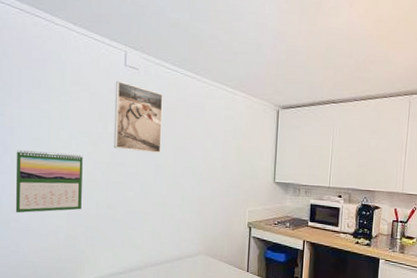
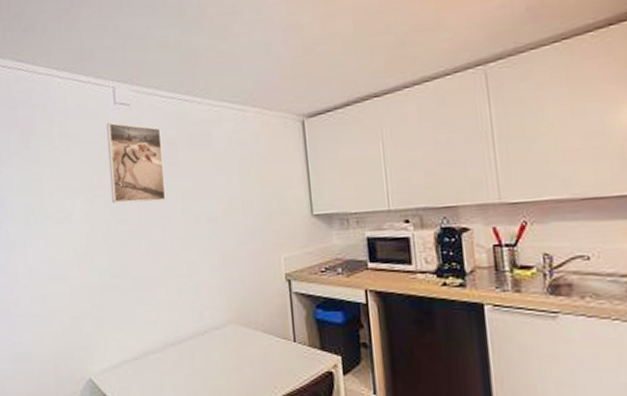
calendar: present [15,150,83,213] -> none [10,217,84,296]

